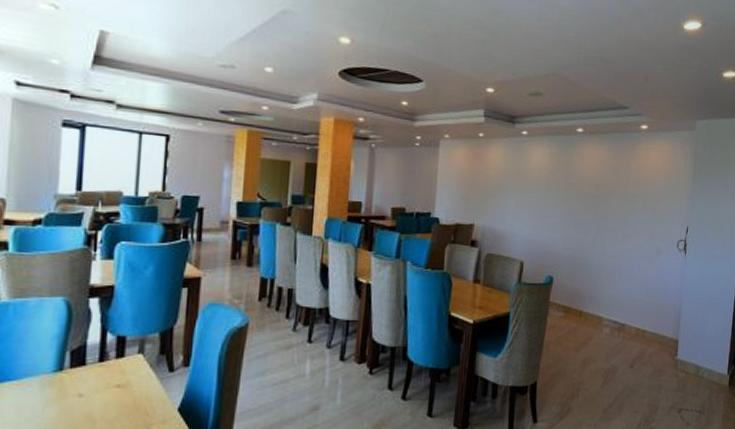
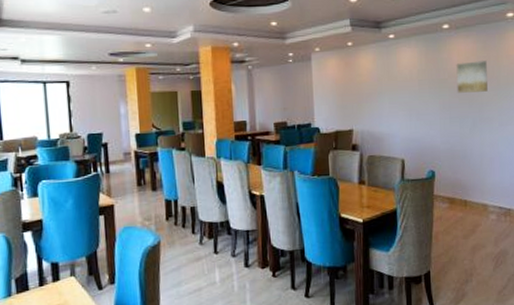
wall art: none [584,169,617,201] -> present [456,61,488,93]

